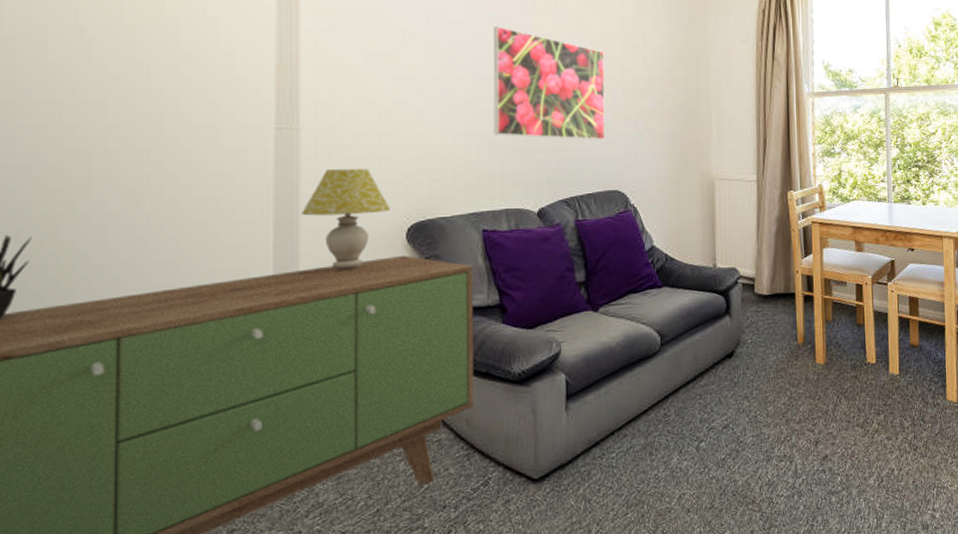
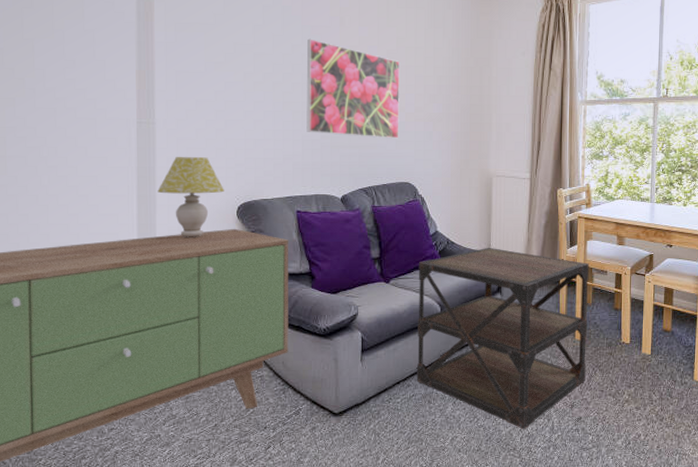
side table: none [632,261,830,477] -> present [416,247,589,430]

